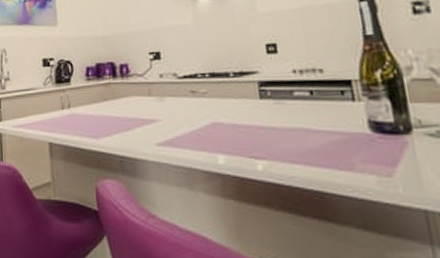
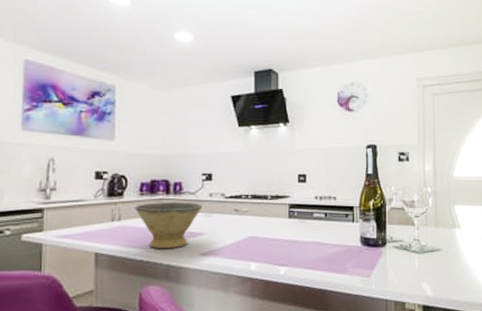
bowl: none [82,85,154,139] -> present [134,202,203,249]

